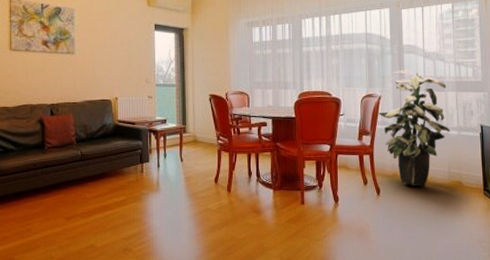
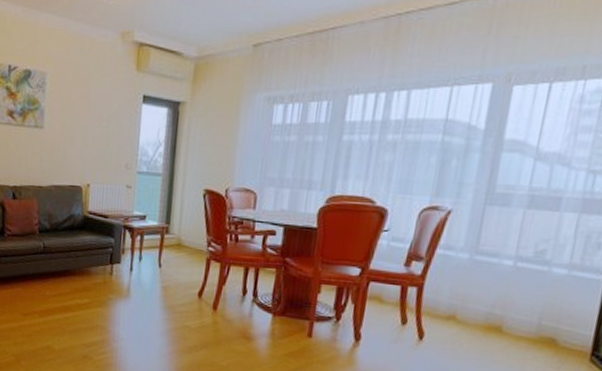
indoor plant: present [378,70,451,187] -> none [441,175,564,339]

